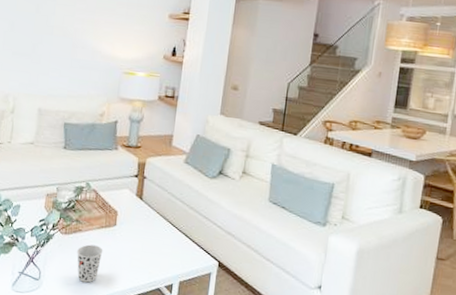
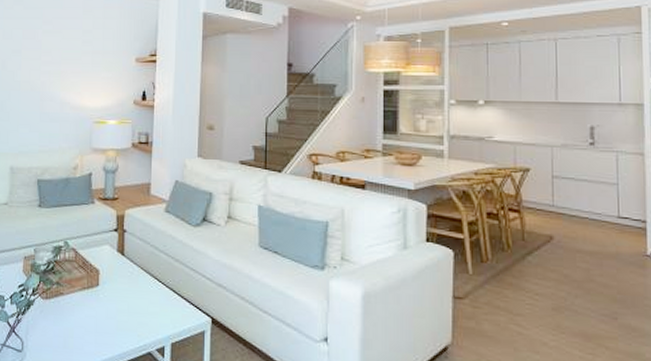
cup: present [77,244,103,283] -> none [60,308,87,351]

